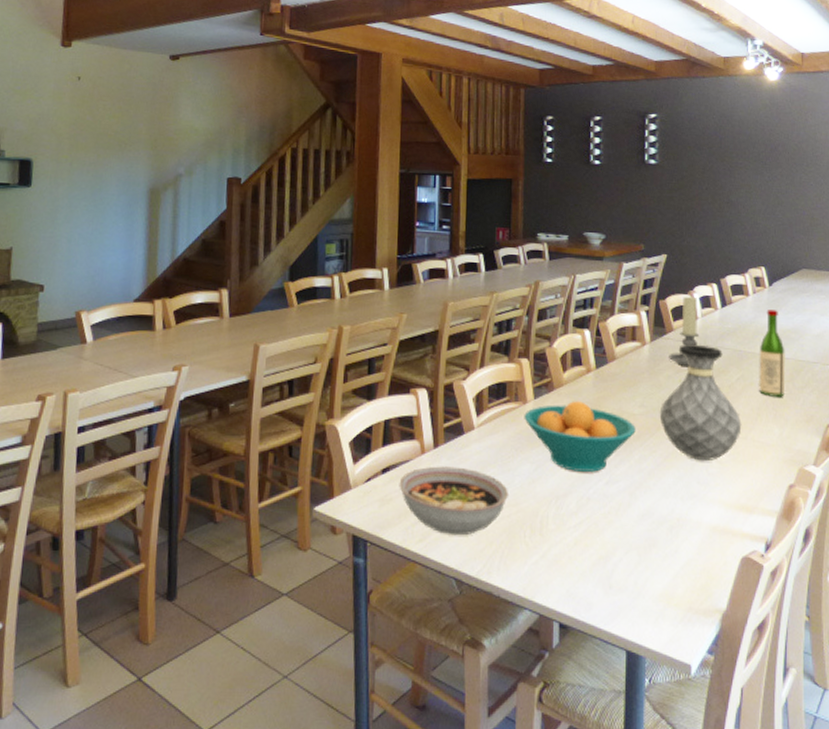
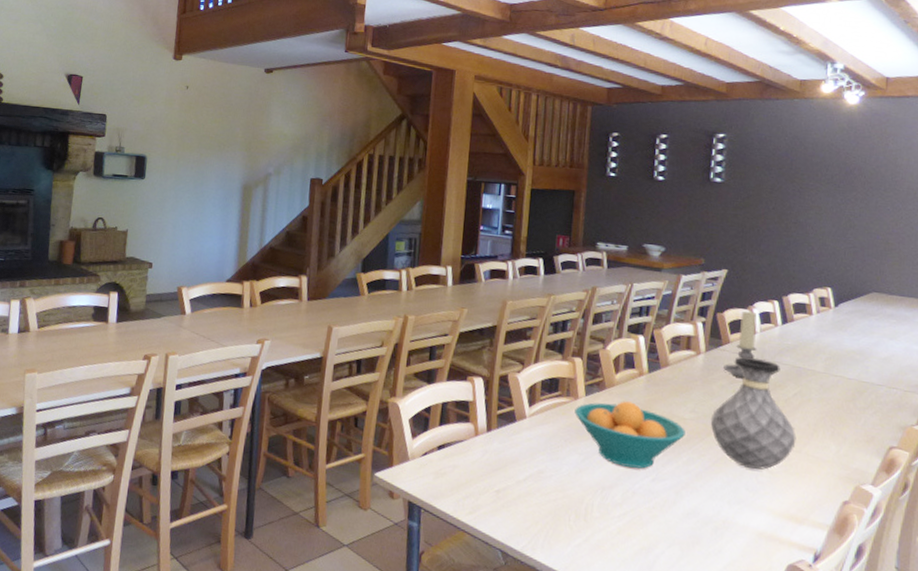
bowl: present [399,466,508,536] -> none [453,448,556,513]
wine bottle: present [759,310,786,398] -> none [817,330,848,416]

